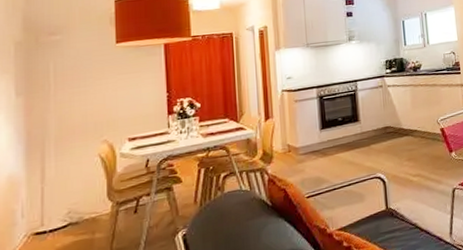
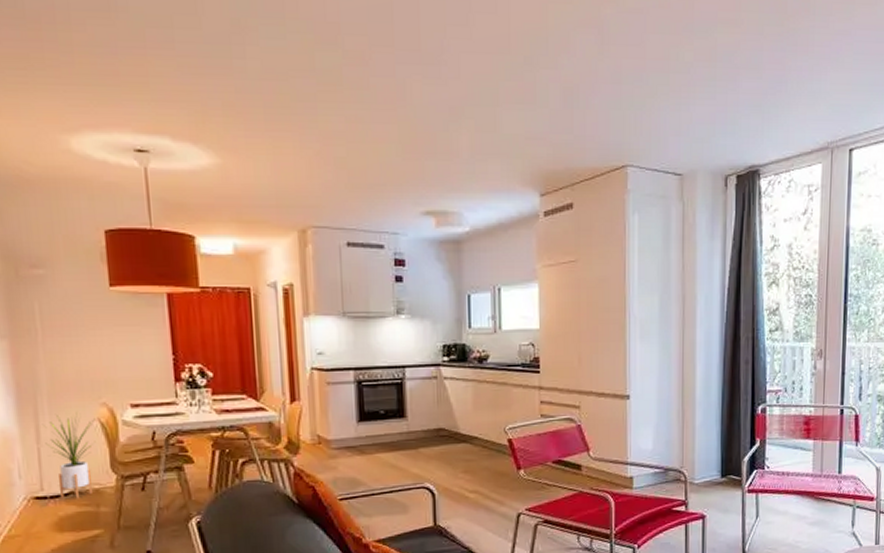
house plant: none [49,152,96,231] -> present [45,413,96,499]

